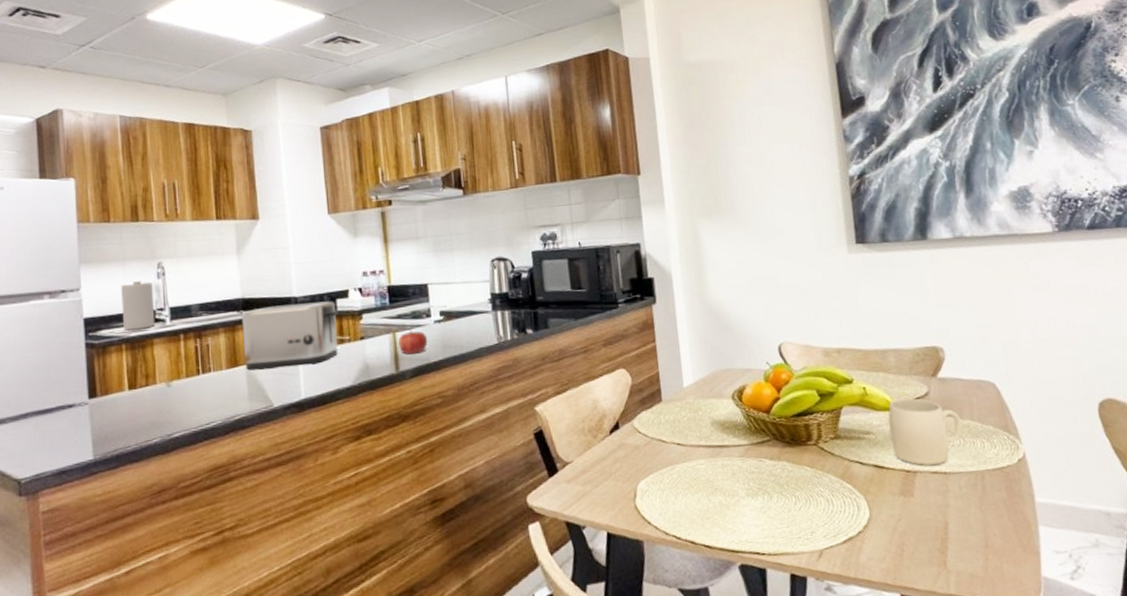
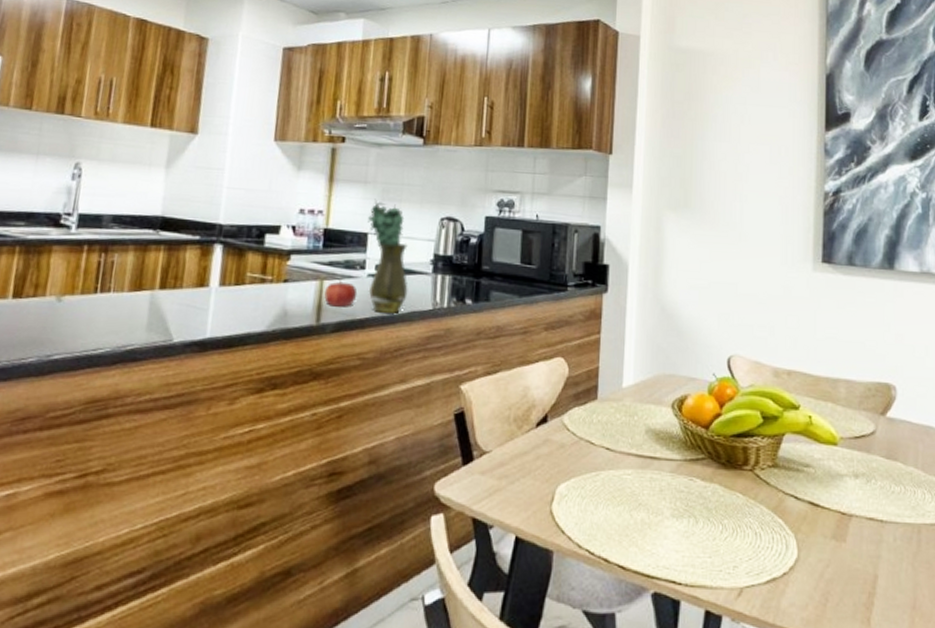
paper towel holder: present [121,281,155,331] -> none [21,179,65,233]
toaster: present [241,301,339,371] -> none [150,230,265,302]
vase: none [425,252,473,355] -> present [368,199,408,314]
mug: present [888,398,962,466] -> none [829,433,905,512]

